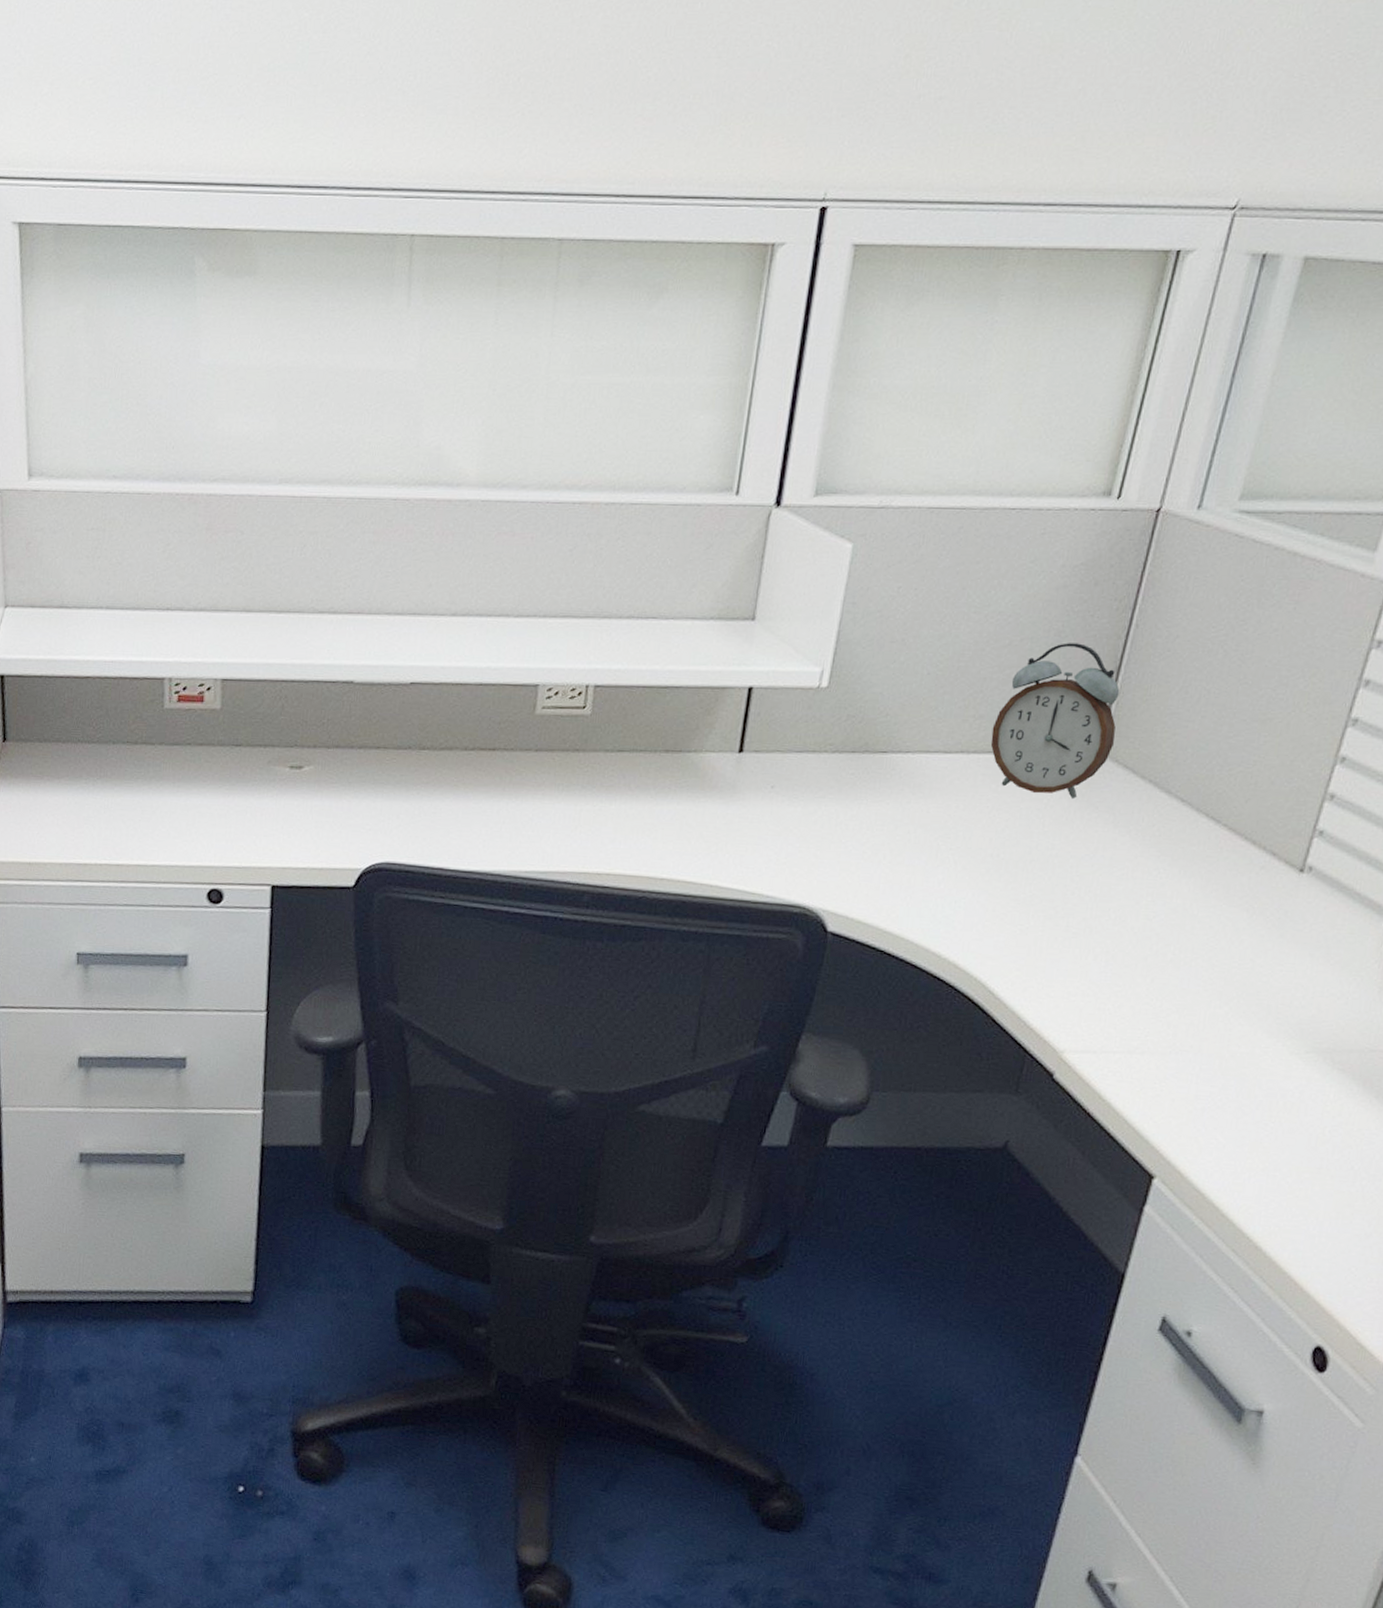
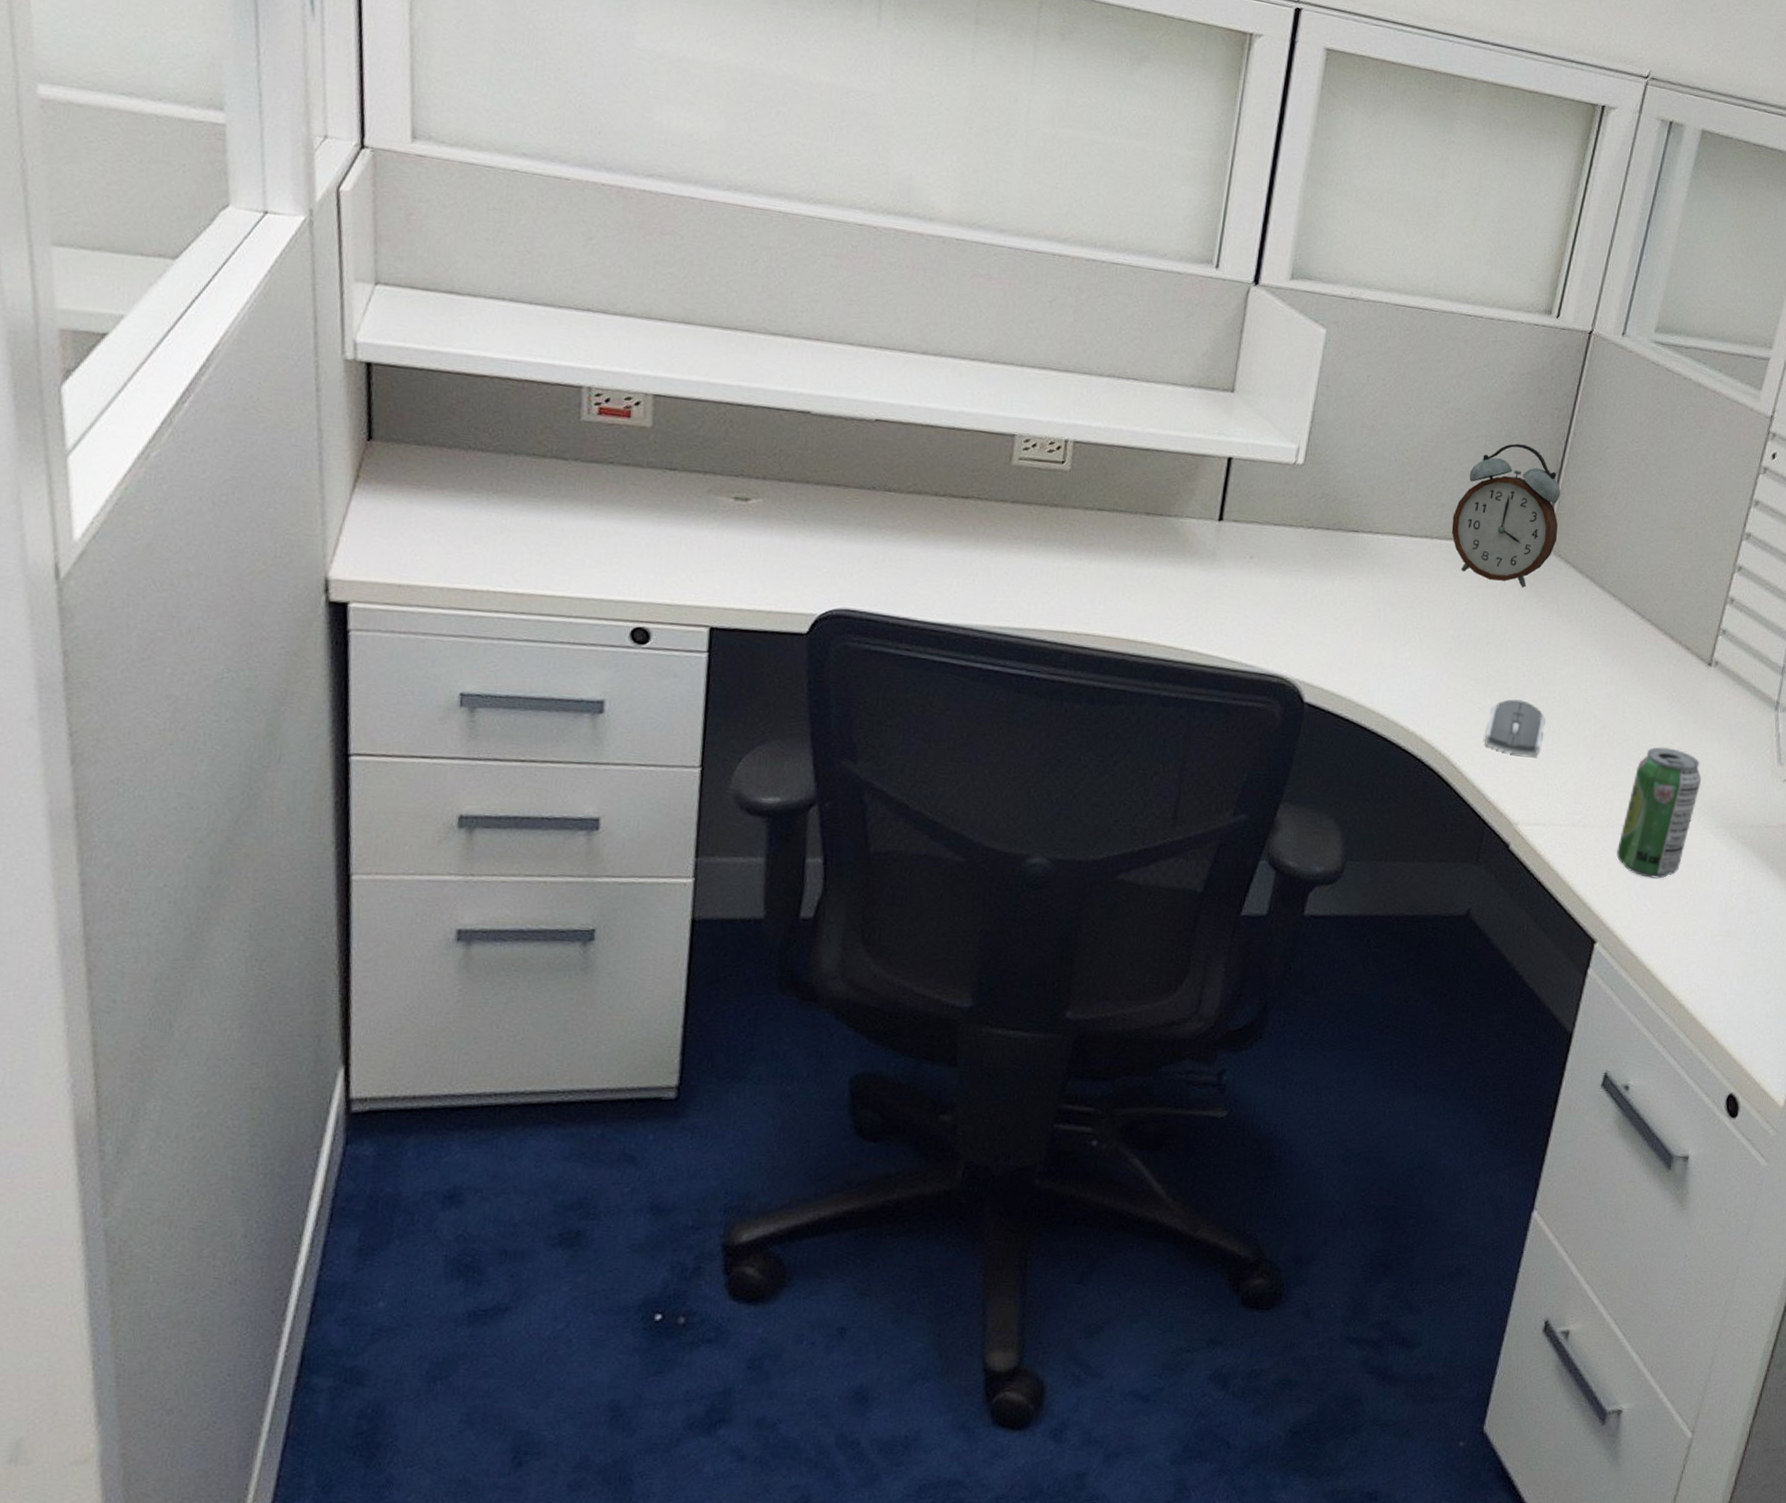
computer mouse: none [1026,919,1098,980] -> present [1485,699,1546,756]
beverage can: none [1181,965,1288,1109] -> present [1616,747,1701,879]

